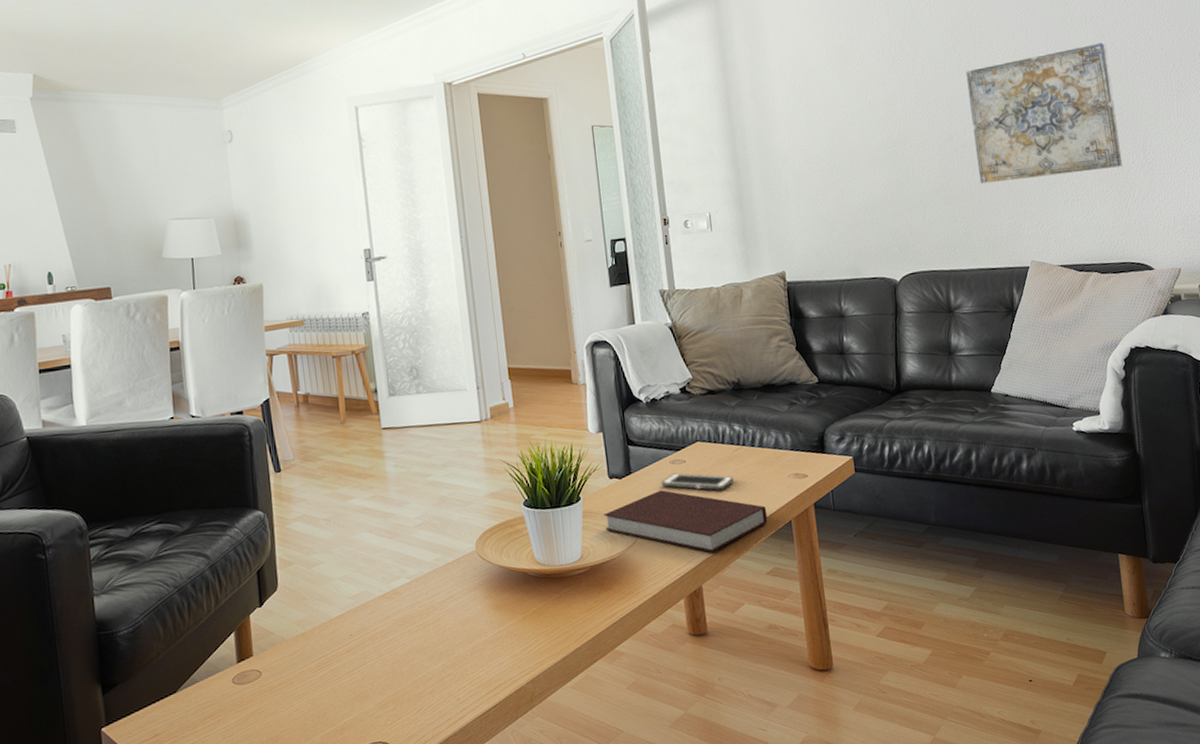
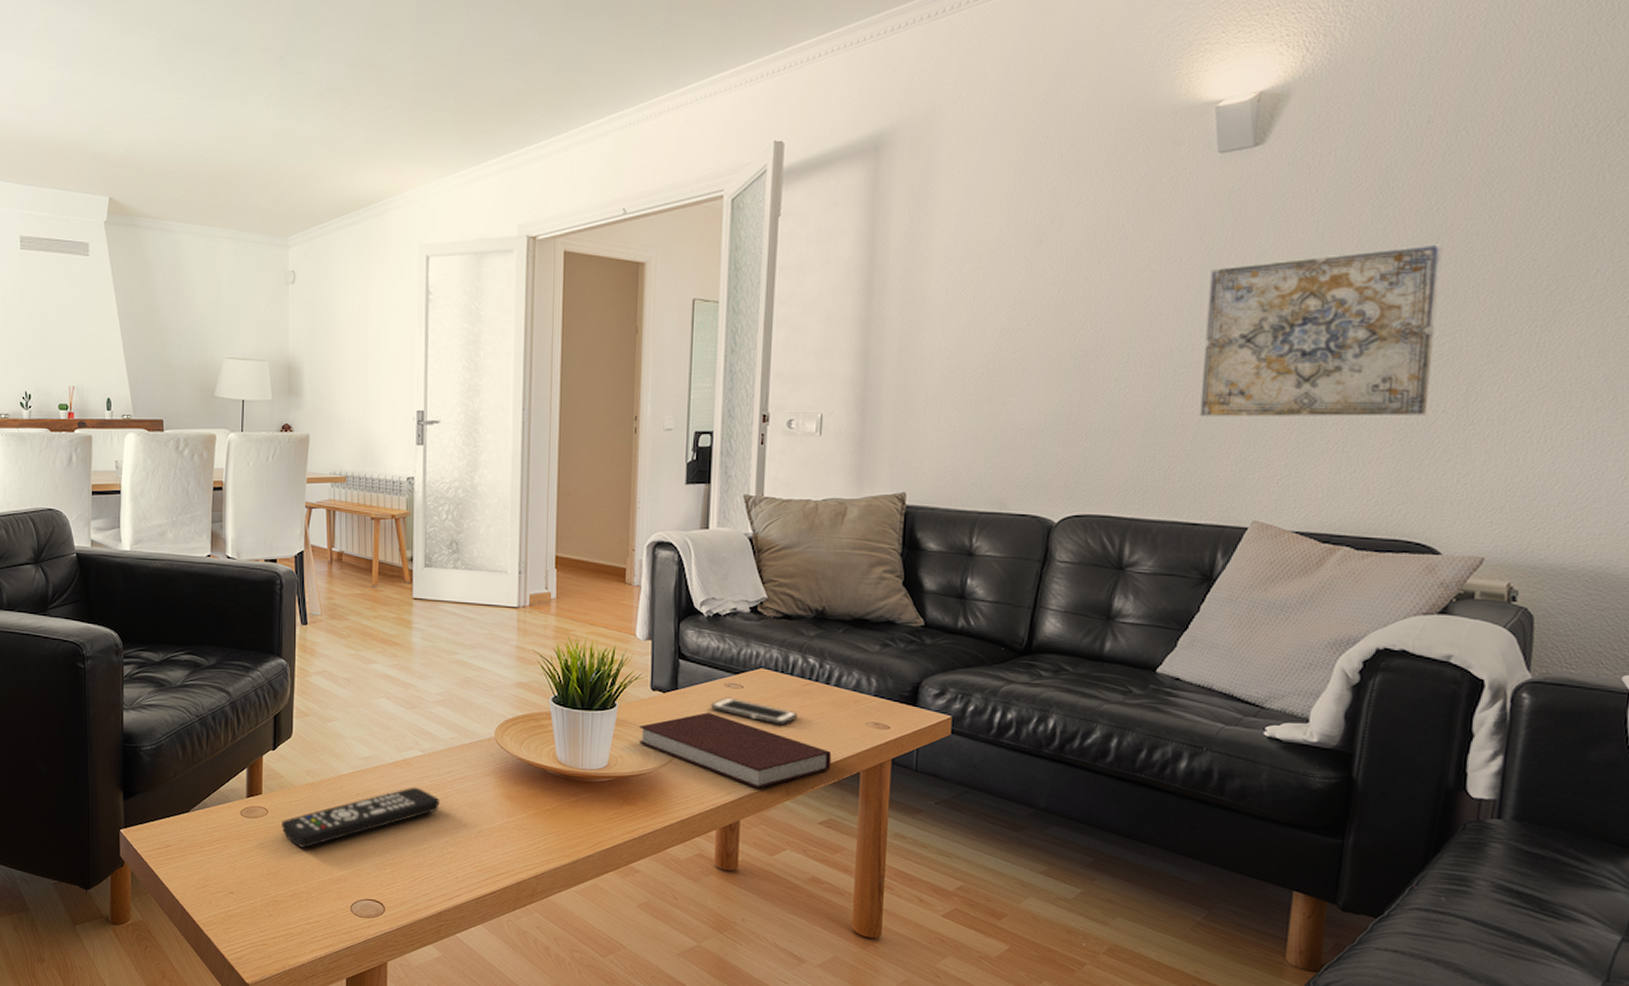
remote control: none [277,615,433,704] -> present [282,787,440,848]

